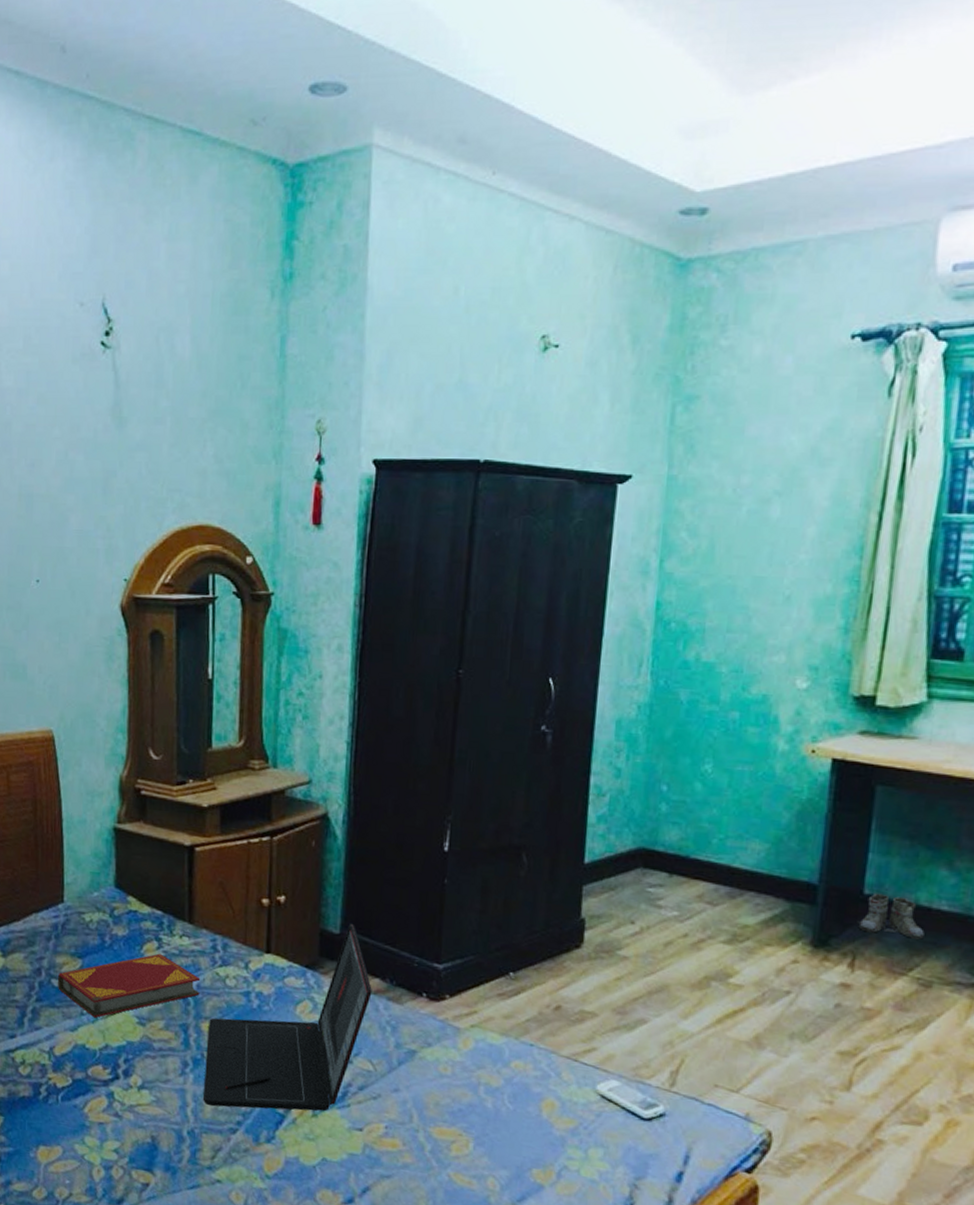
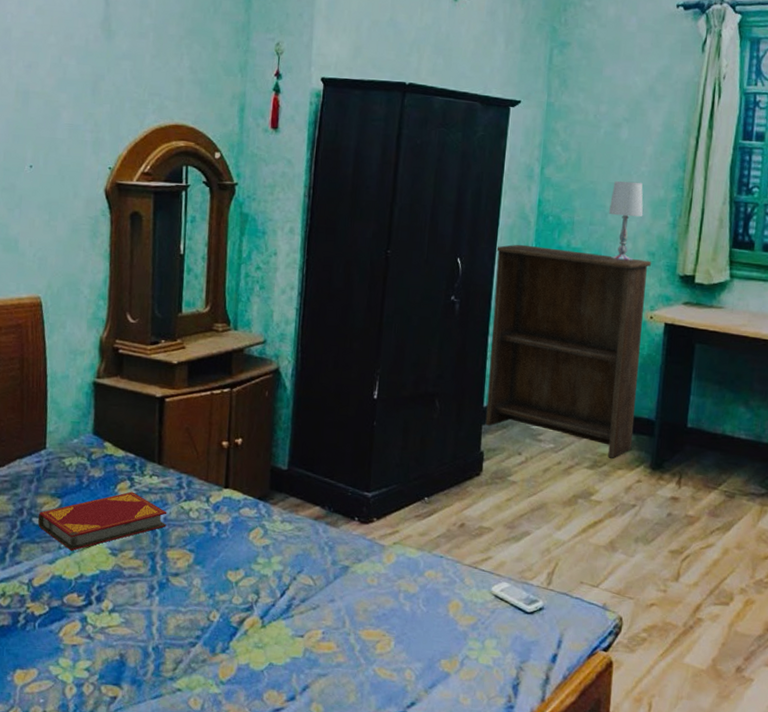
laptop: present [203,923,372,1112] -> none [167,460,314,624]
bookshelf: none [587,659,813,932] -> present [485,244,651,459]
table lamp: none [754,573,802,679] -> present [609,180,644,261]
boots: present [858,893,925,940] -> none [683,426,729,461]

